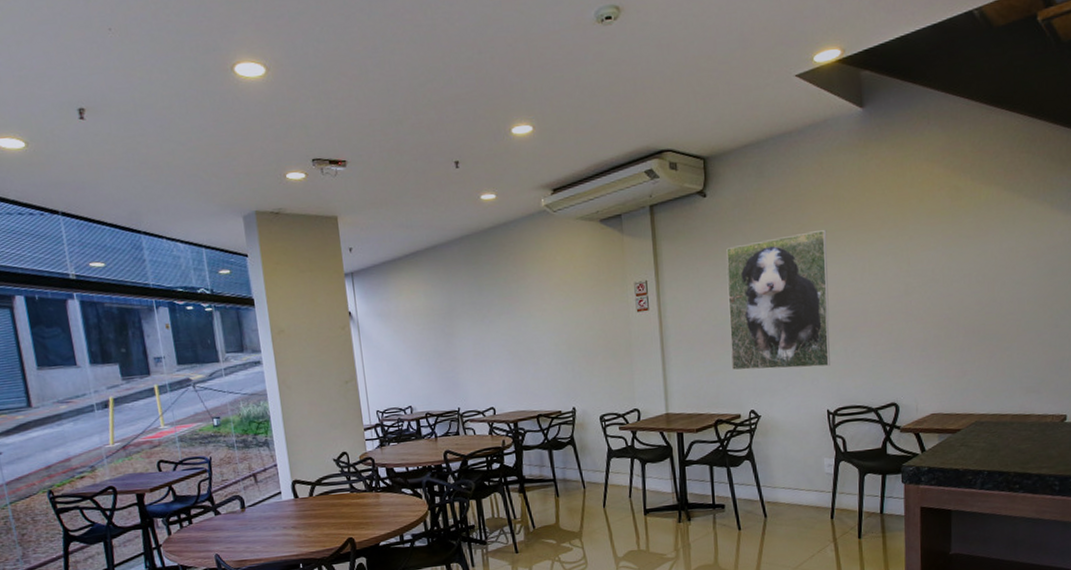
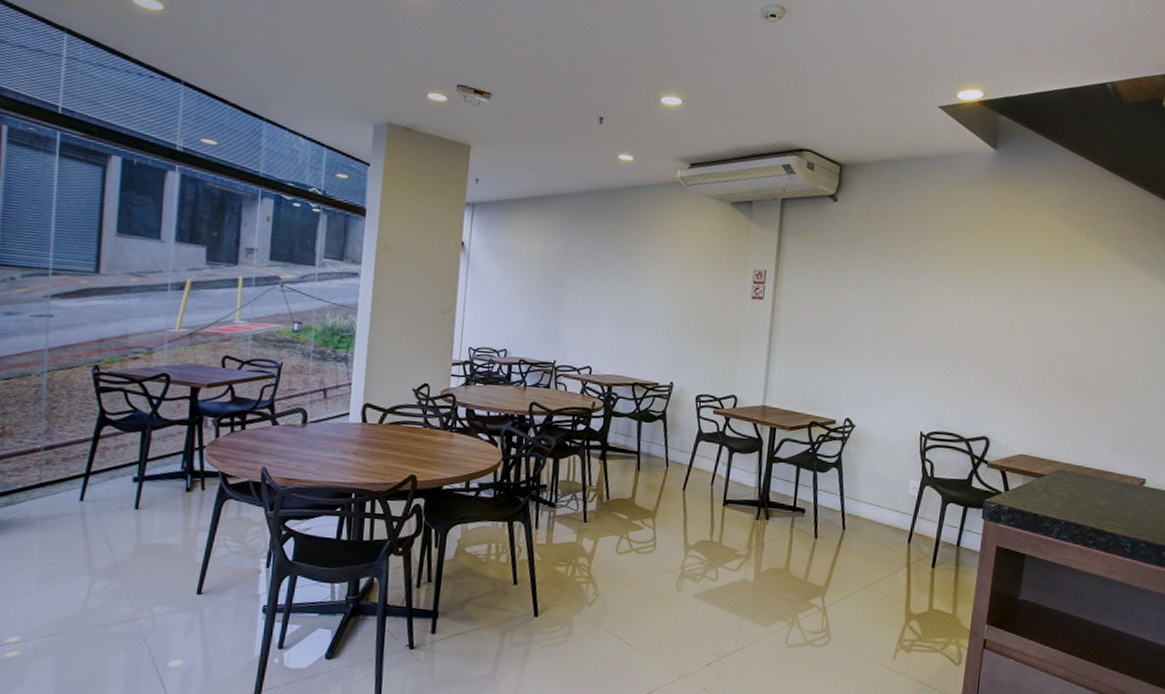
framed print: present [726,229,830,371] -> none [834,254,946,389]

